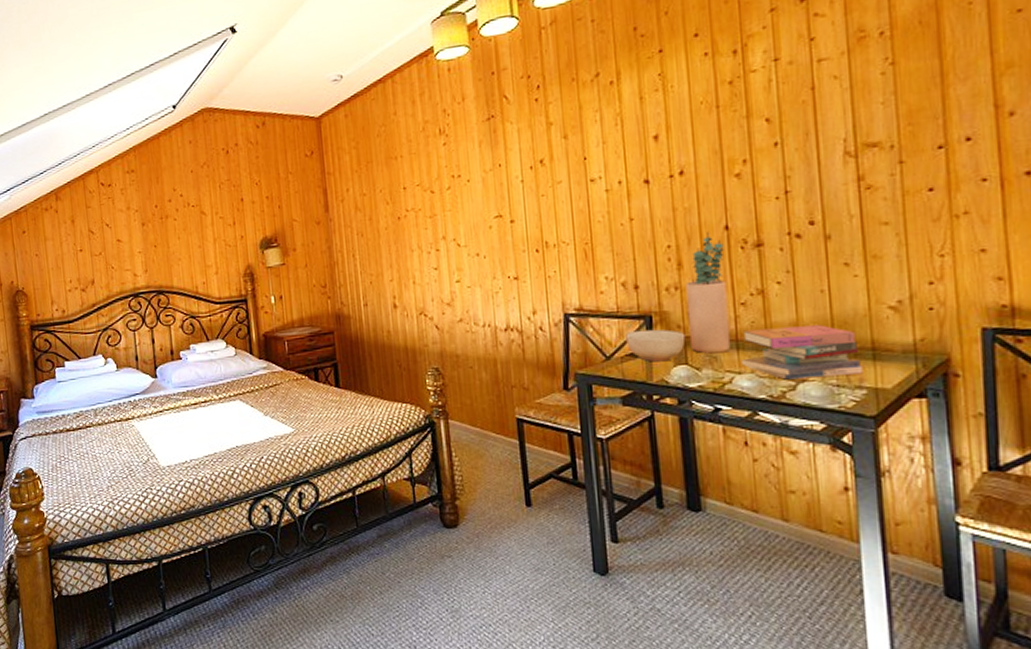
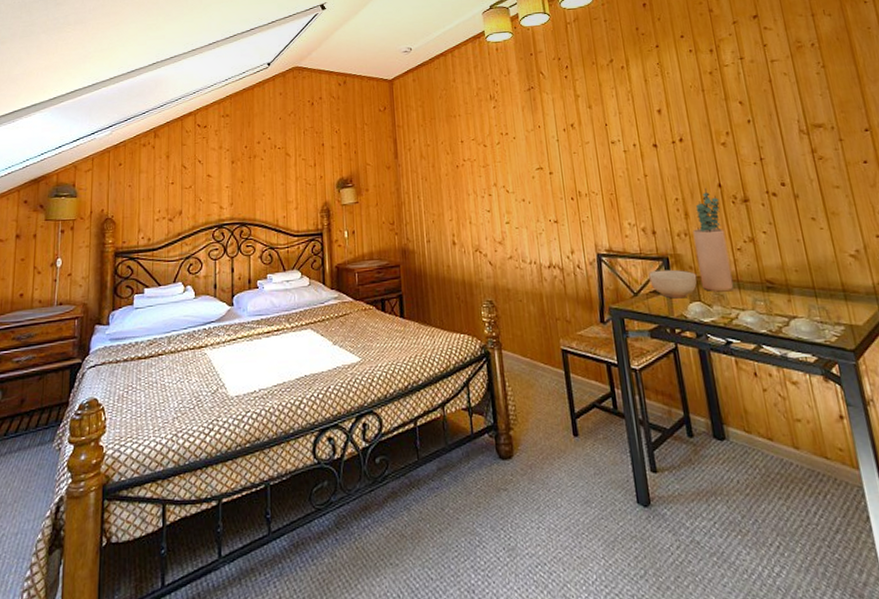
books: present [741,325,863,380] -> none [742,269,839,316]

